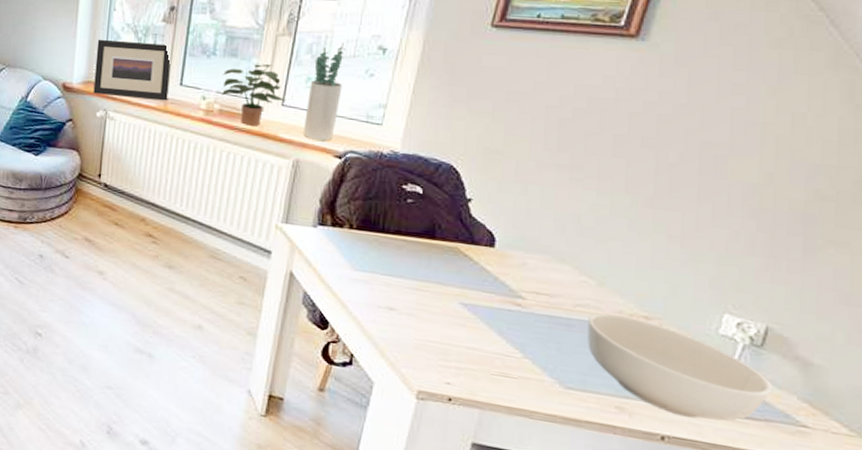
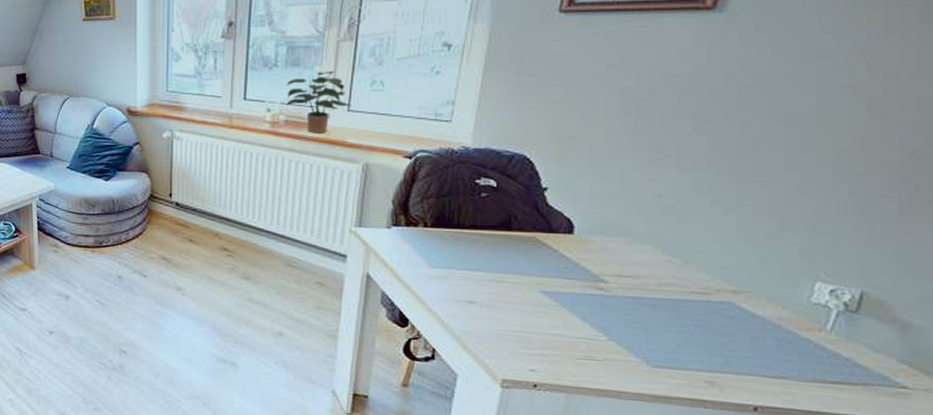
picture frame: present [93,39,170,101] -> none [158,61,233,117]
vase: present [302,43,345,142] -> none [370,43,409,144]
bowl: present [587,313,774,421] -> none [674,290,871,388]

